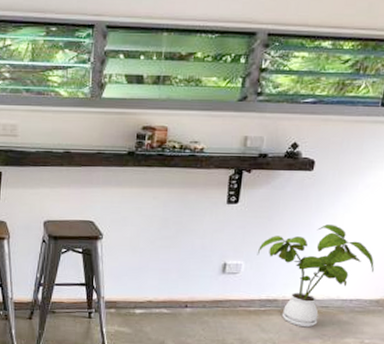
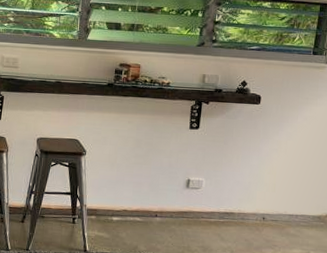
house plant: present [257,224,374,328] -> none [215,149,315,239]

